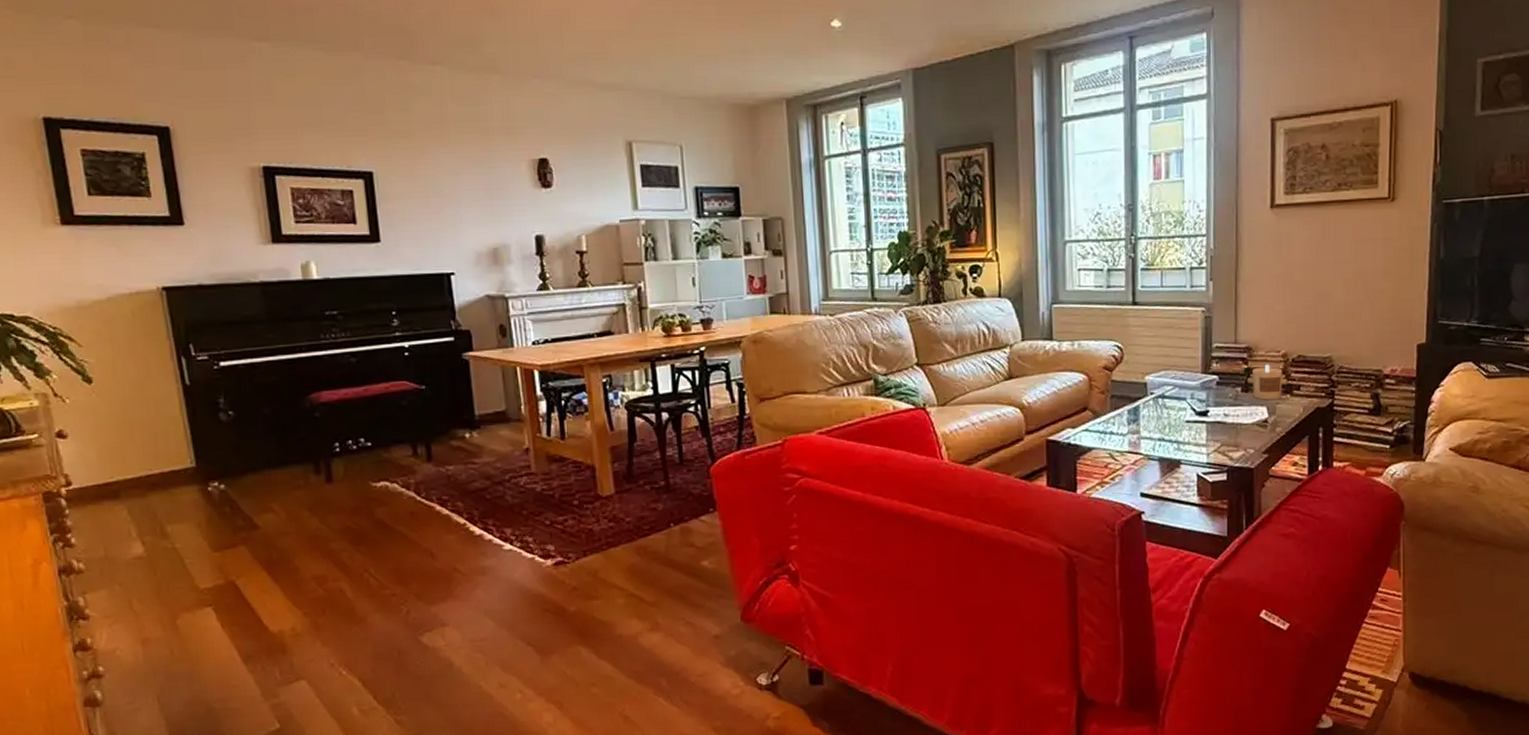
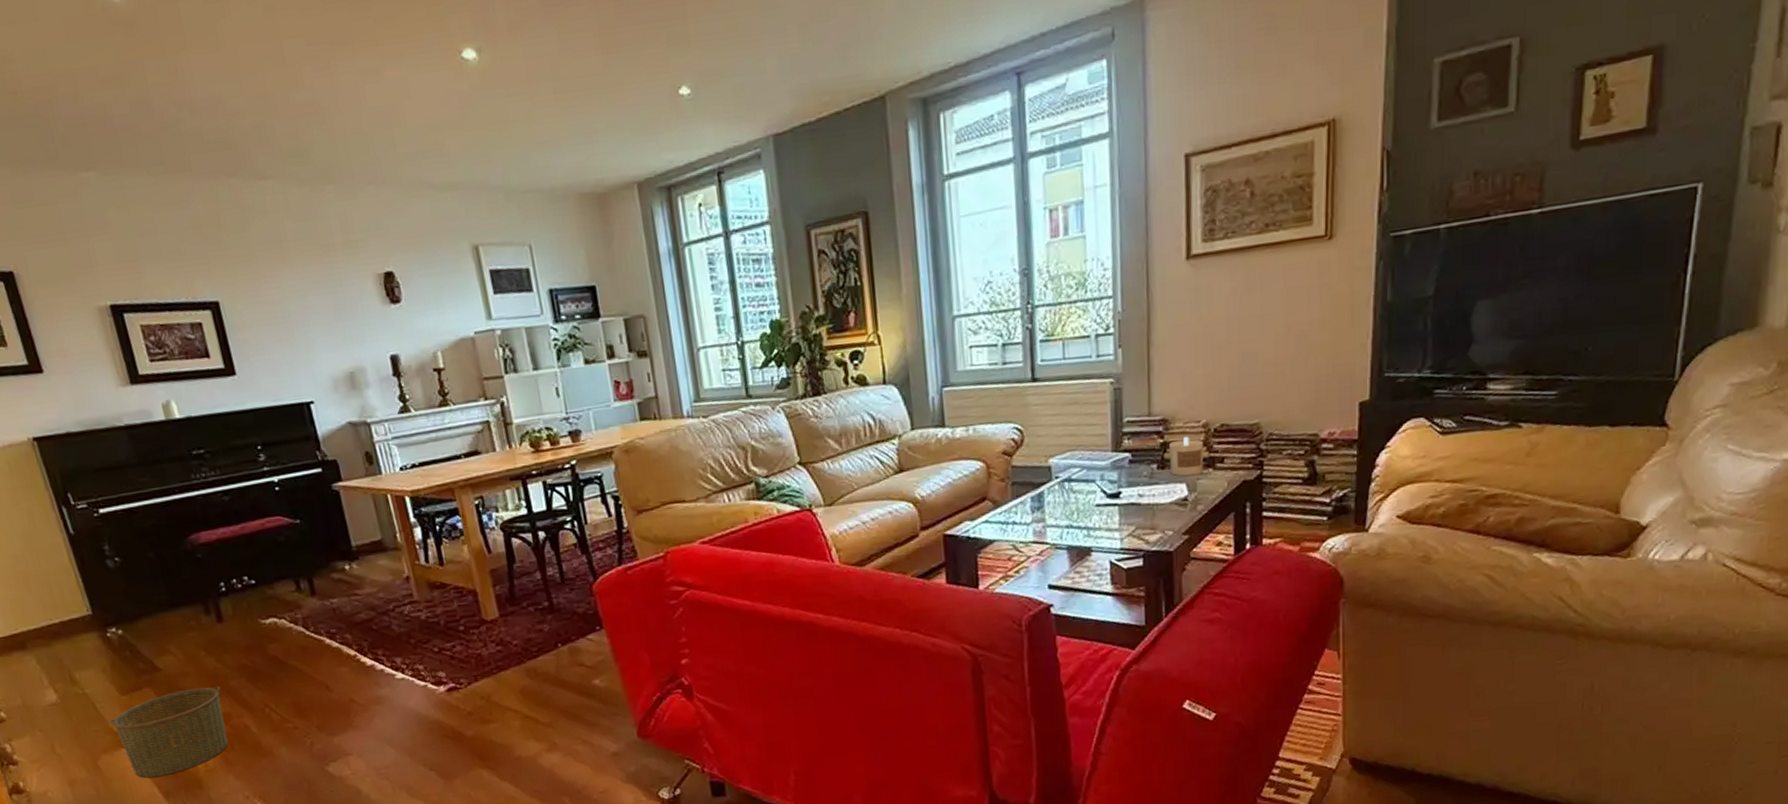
basket: none [195,547,320,640] -> present [108,685,228,778]

